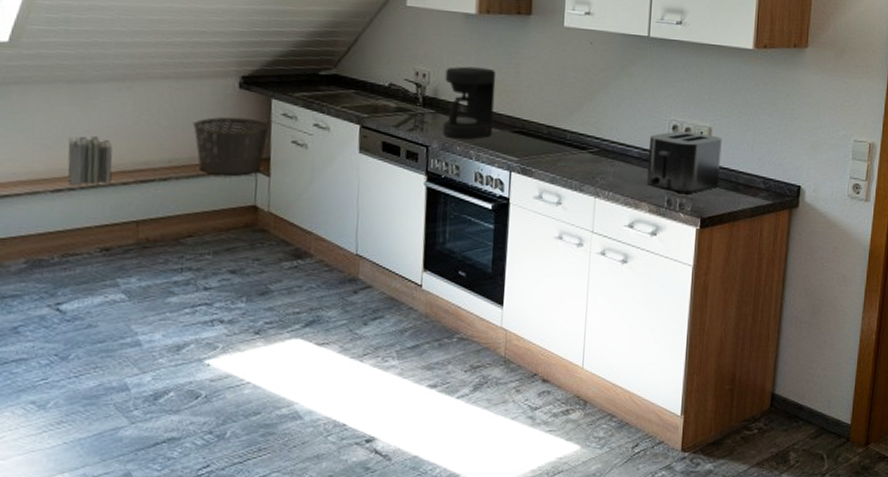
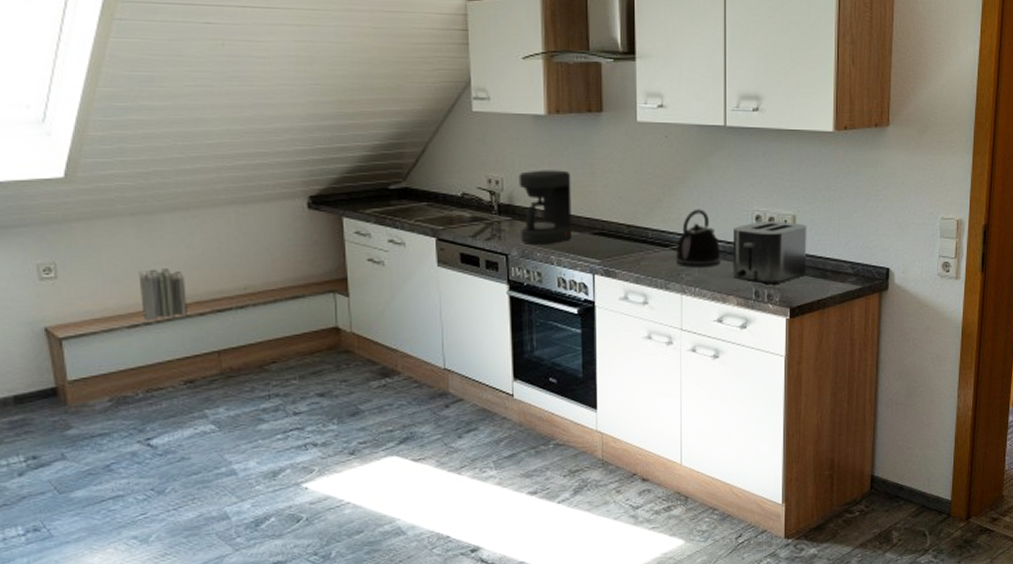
basket: present [192,117,272,176] -> none [263,238,345,299]
kettle: none [591,114,637,173] -> present [675,209,721,268]

